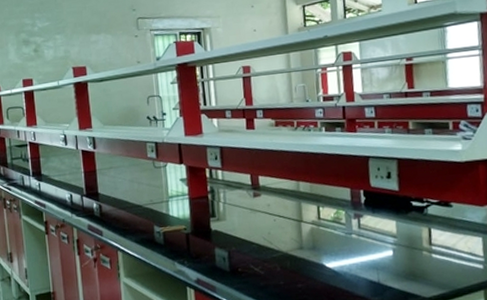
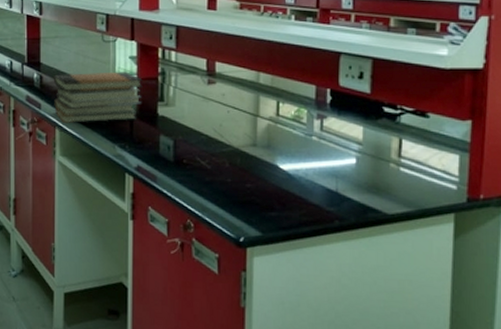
book stack: none [111,193,195,247] -> present [53,72,143,124]

